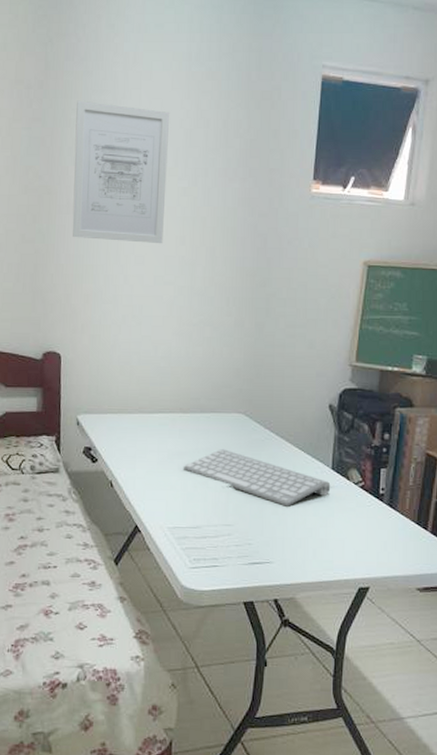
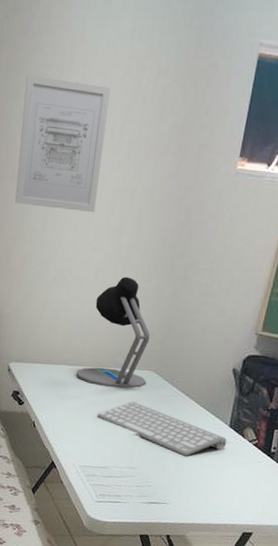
desk lamp: none [156,311,236,435] -> present [76,276,150,389]

